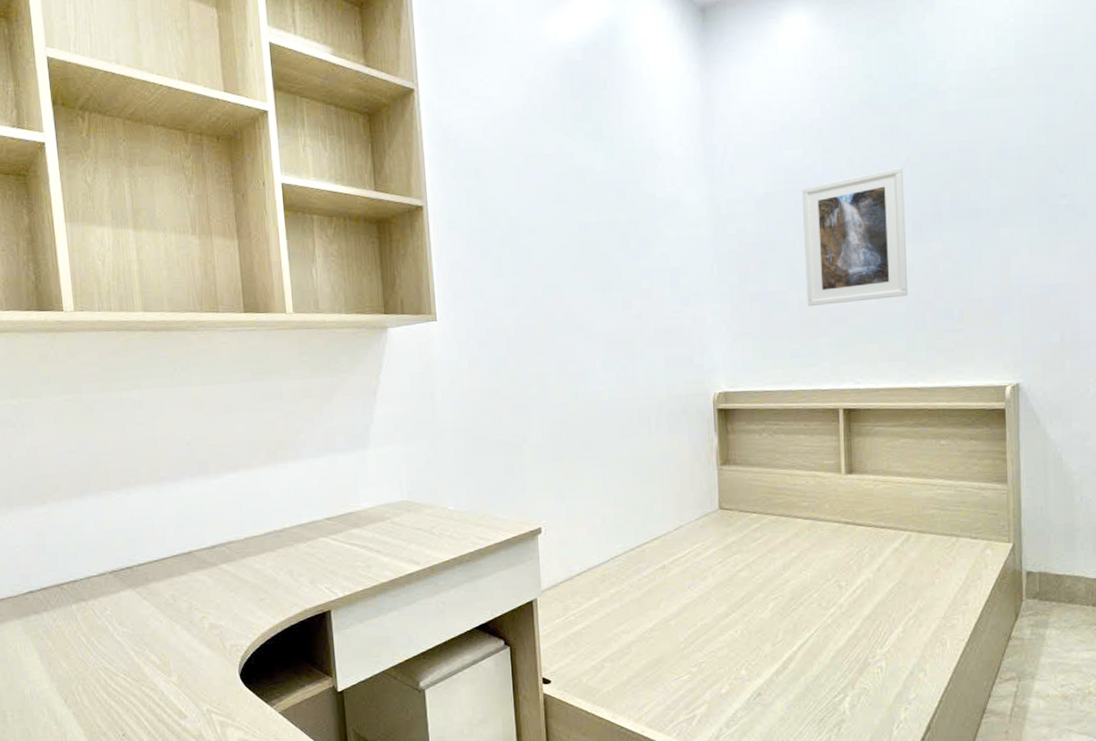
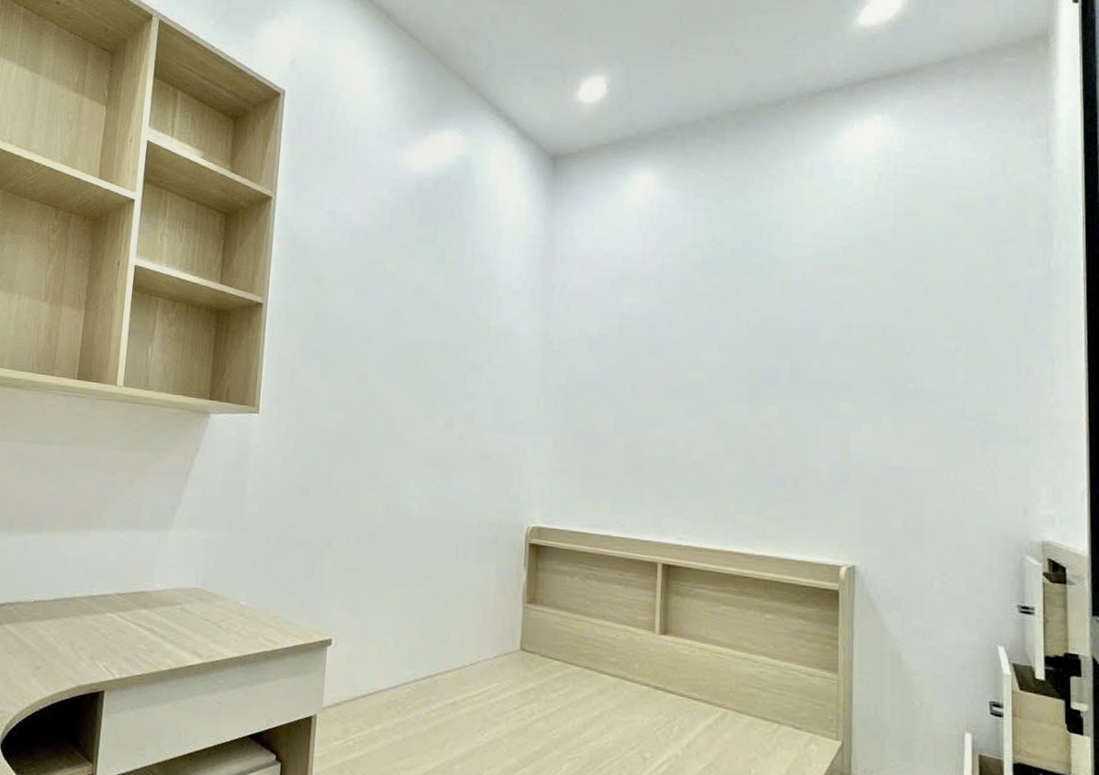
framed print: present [801,166,909,306] -> none [633,327,742,457]

